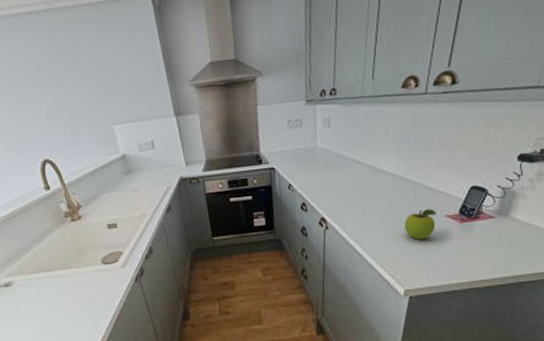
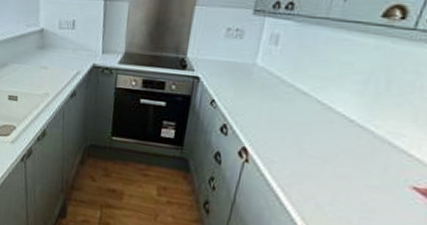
fruit: present [405,209,437,240] -> none [349,170,400,209]

